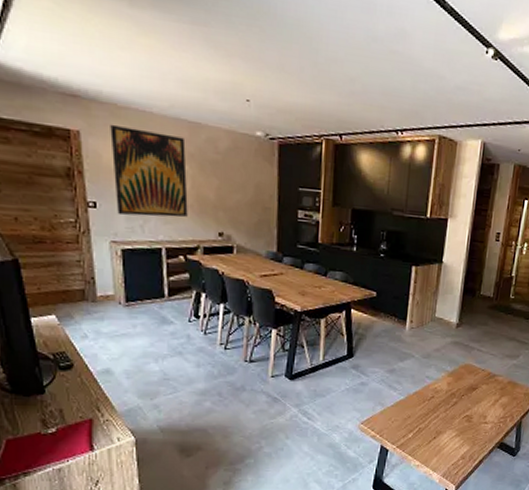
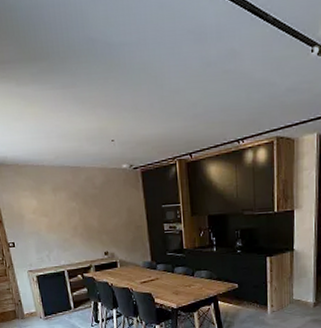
wall art: present [110,124,188,218] -> none [16,180,80,250]

